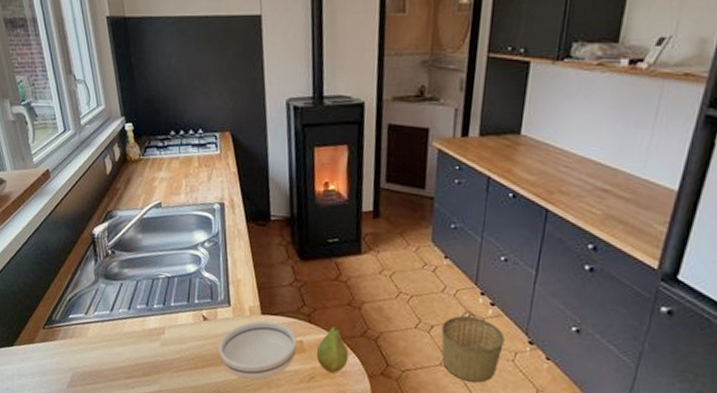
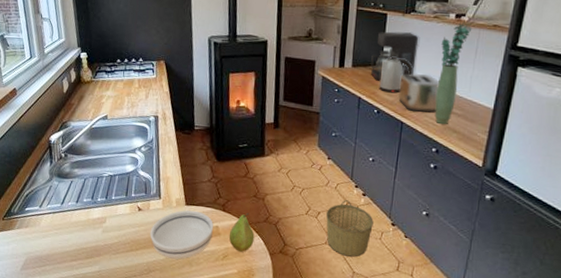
coffee maker: none [505,86,573,155] -> present [371,31,418,81]
kettle: none [516,122,564,171] -> present [379,57,413,93]
toaster: none [543,143,602,197] -> present [398,73,440,113]
vase: none [592,67,652,214] -> present [434,20,472,125]

